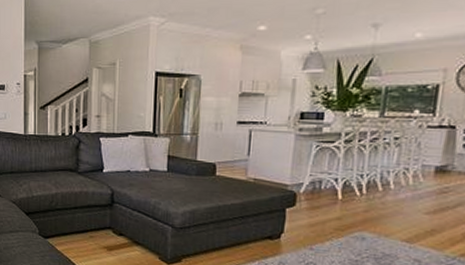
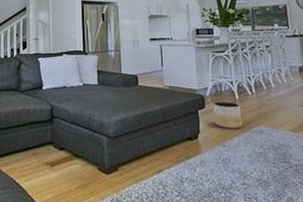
planter: none [304,199,342,232] -> present [213,101,243,129]

